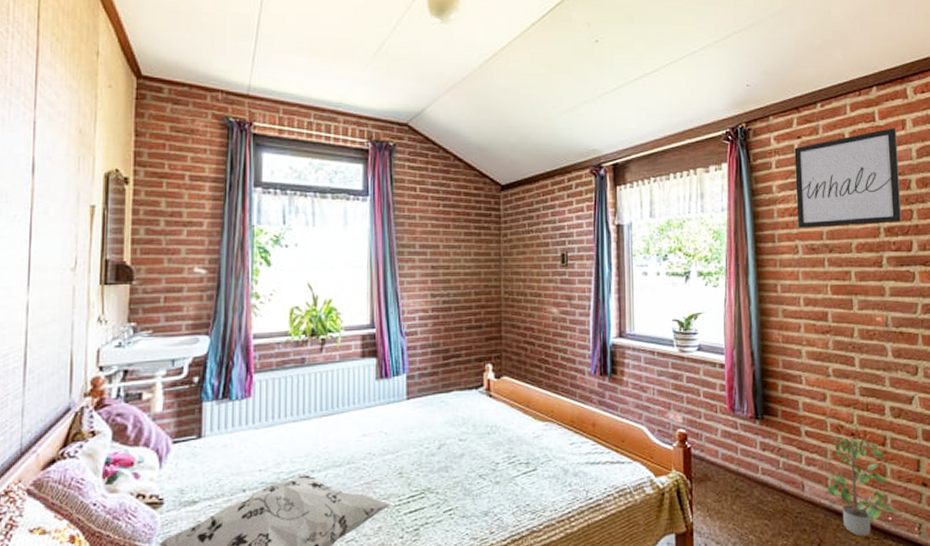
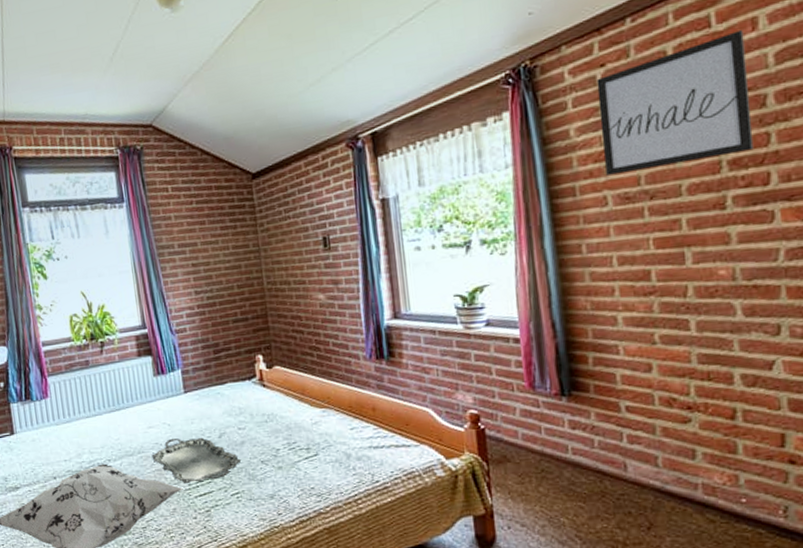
serving tray: none [362,447,459,498] -> present [151,437,242,483]
potted plant: present [827,434,899,537] -> none [657,408,756,520]

